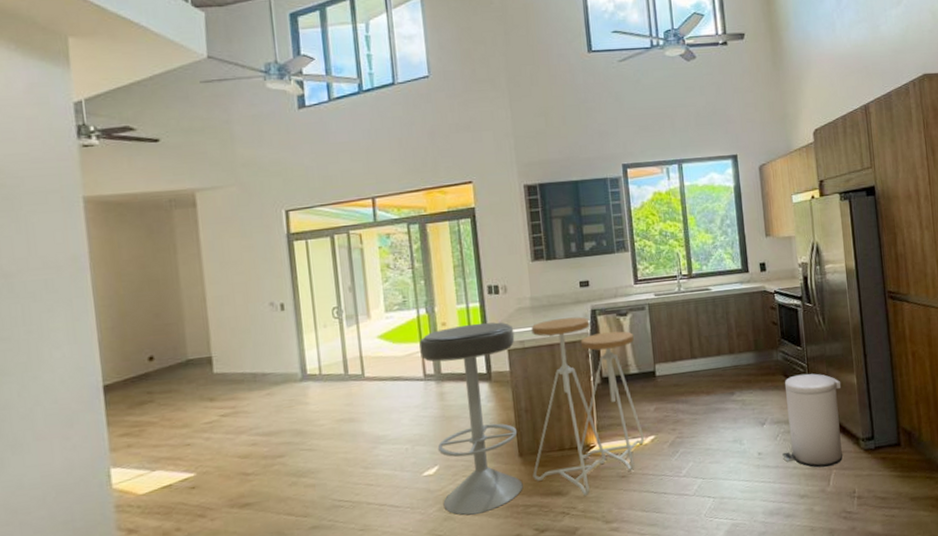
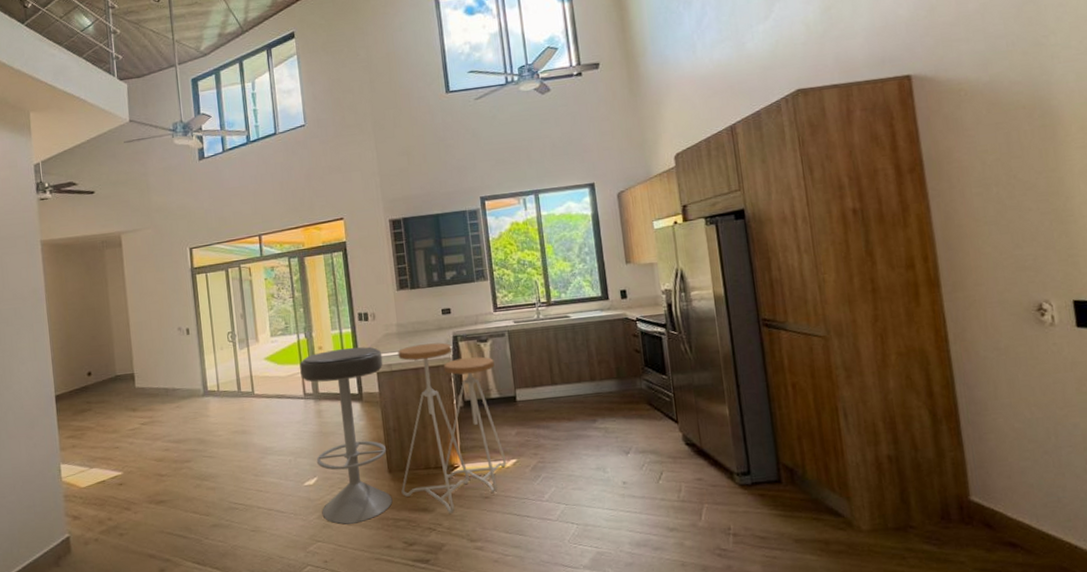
pedal bin: present [782,373,843,468] -> none [649,403,715,501]

